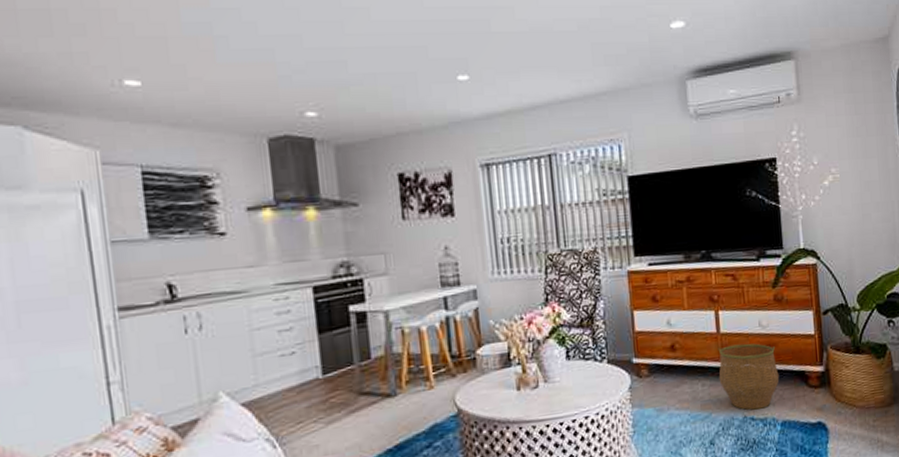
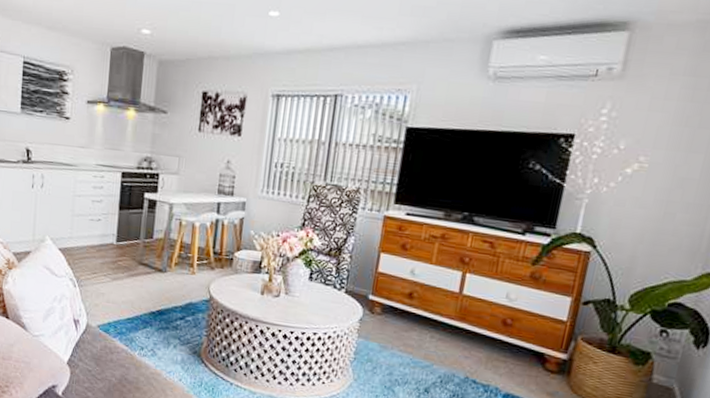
basket: present [718,343,780,411] -> none [449,306,519,376]

